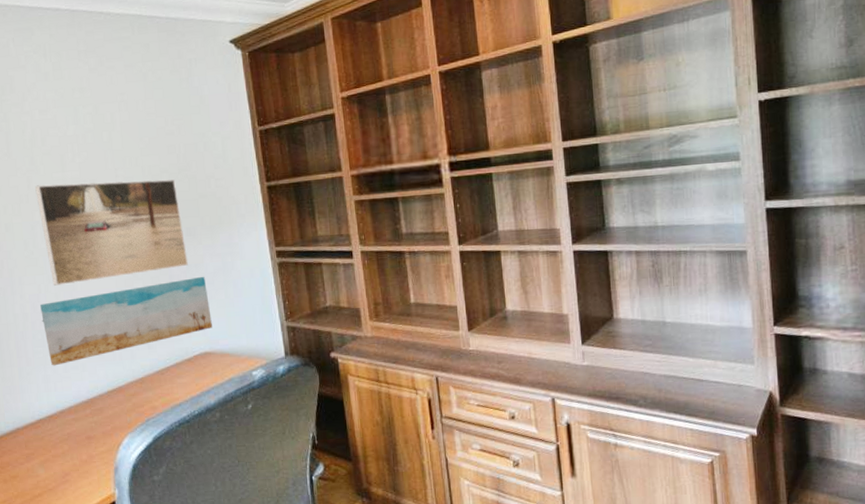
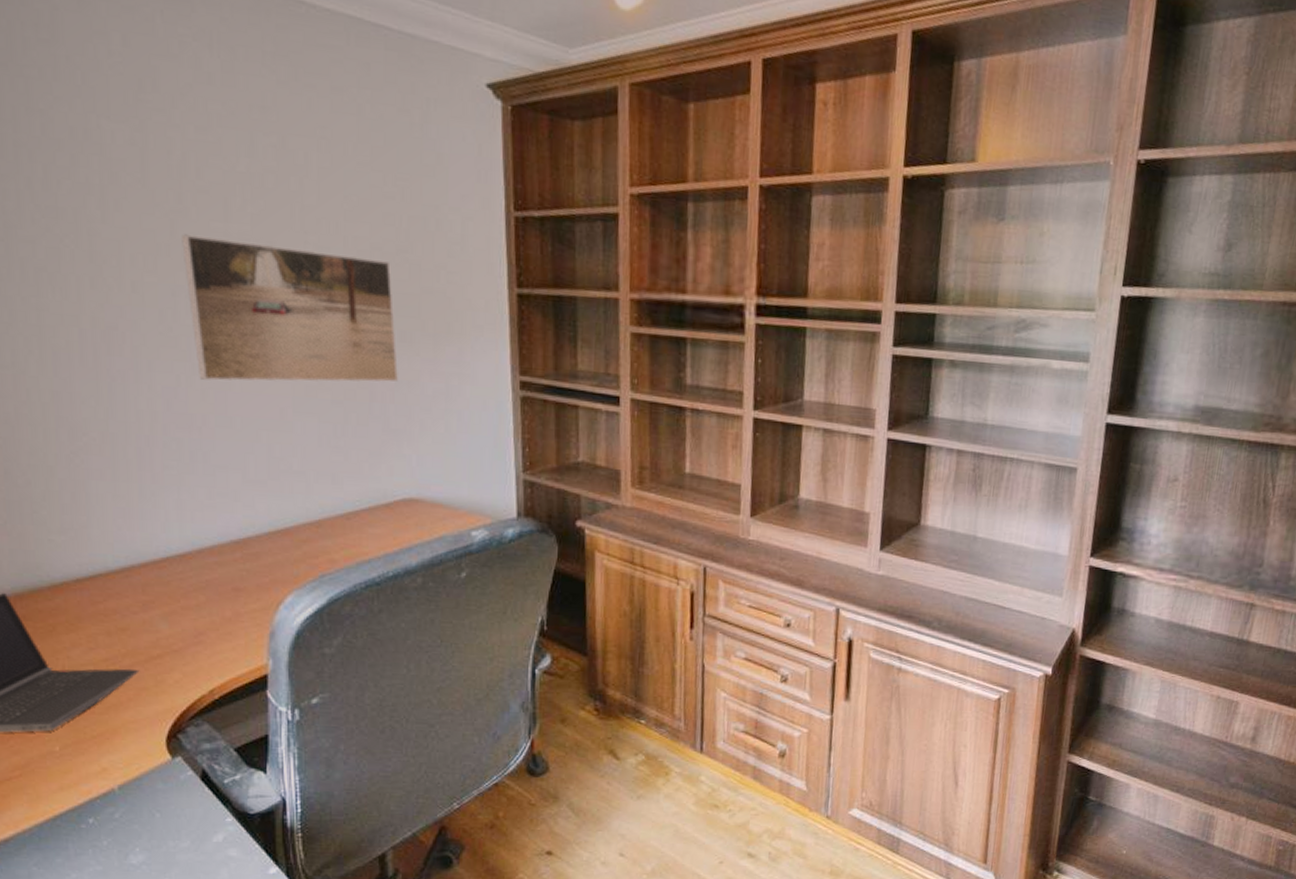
wall art: present [40,276,212,366] -> none [178,398,424,489]

